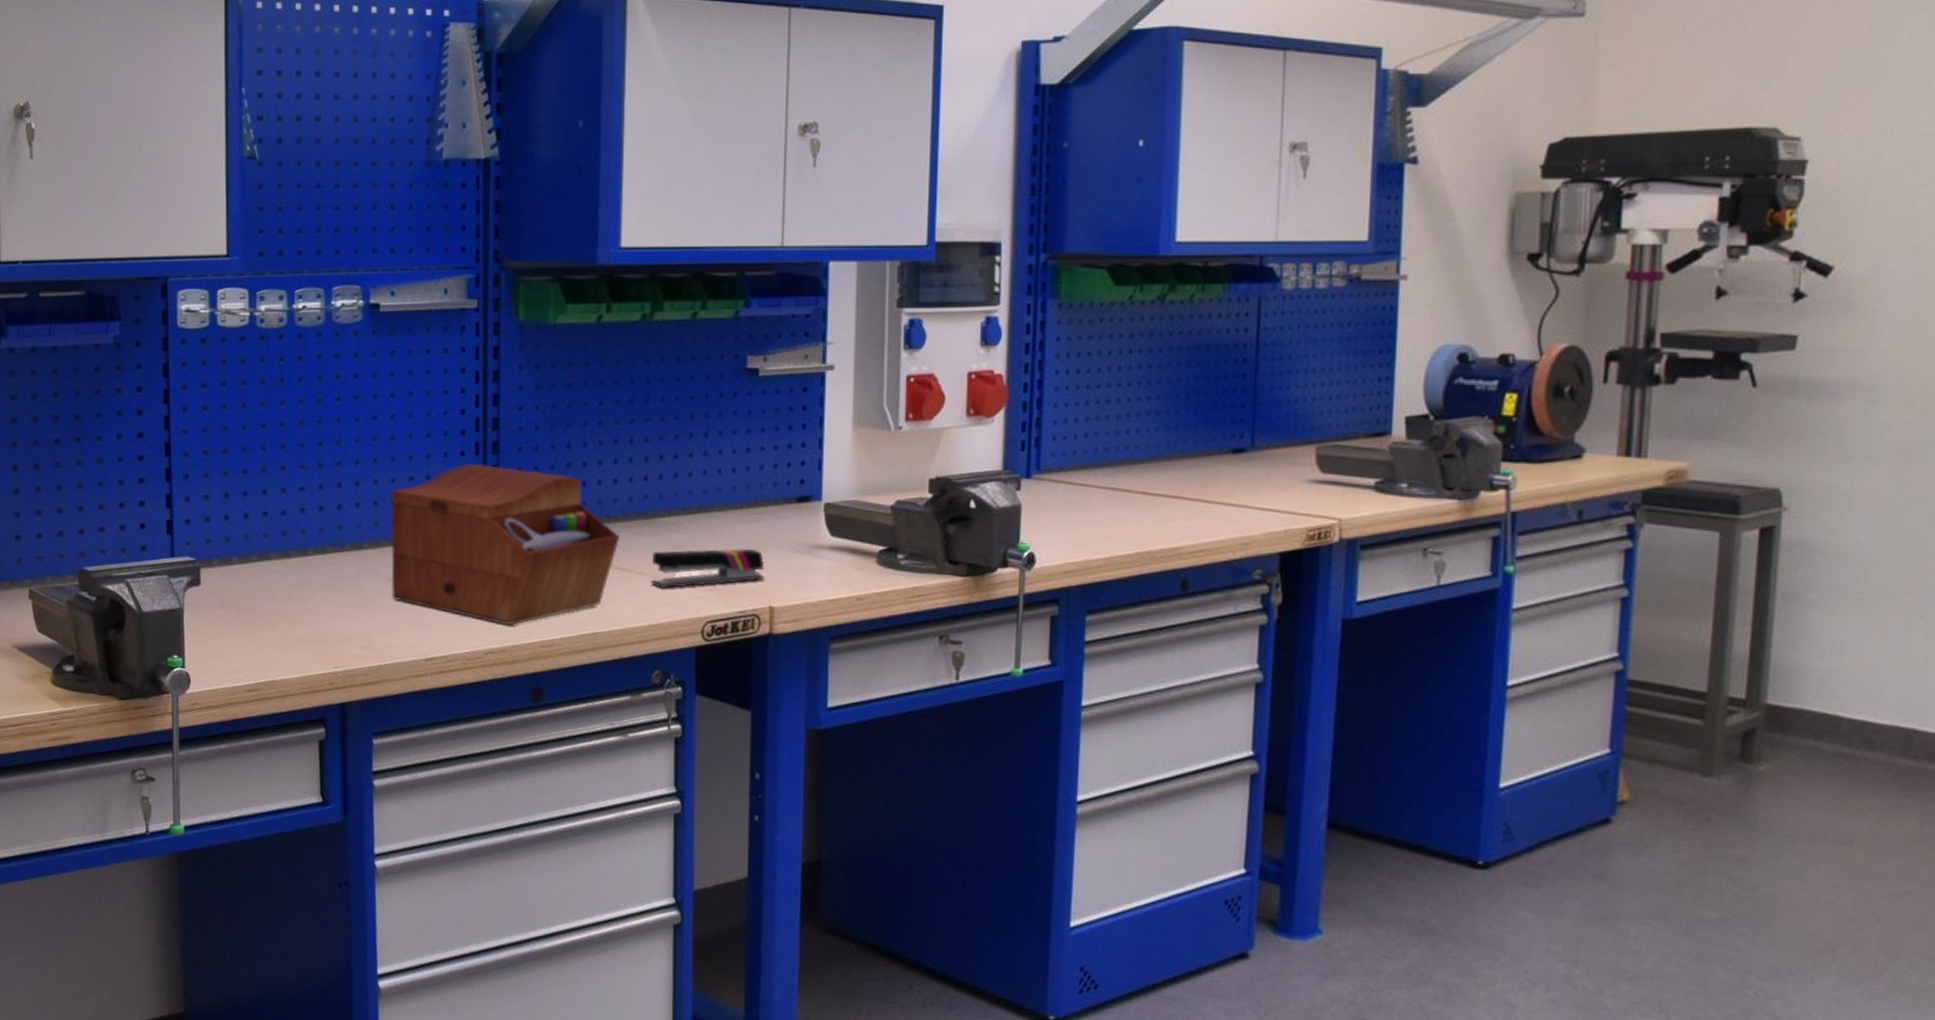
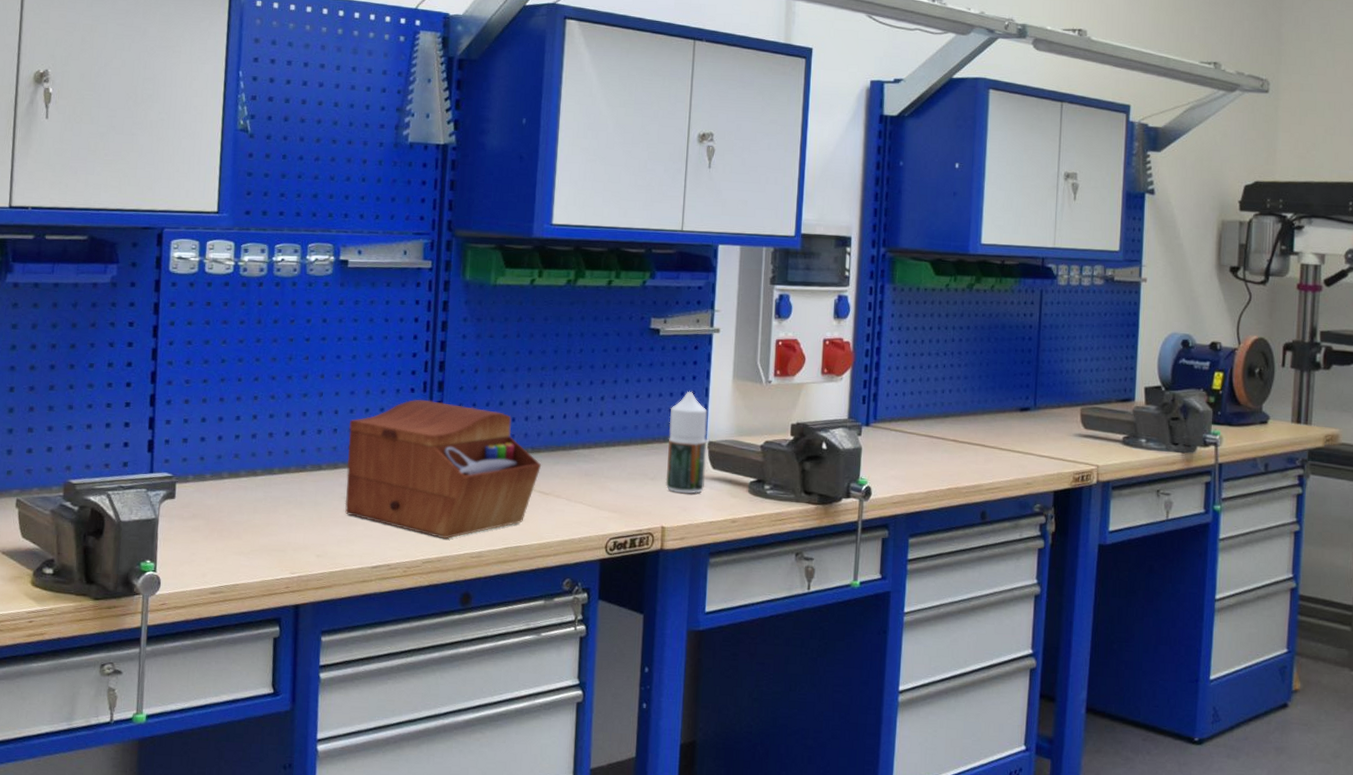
stapler: present [651,548,765,589] -> none [565,477,659,510]
bottle: none [772,442,823,566] -> present [665,391,707,494]

